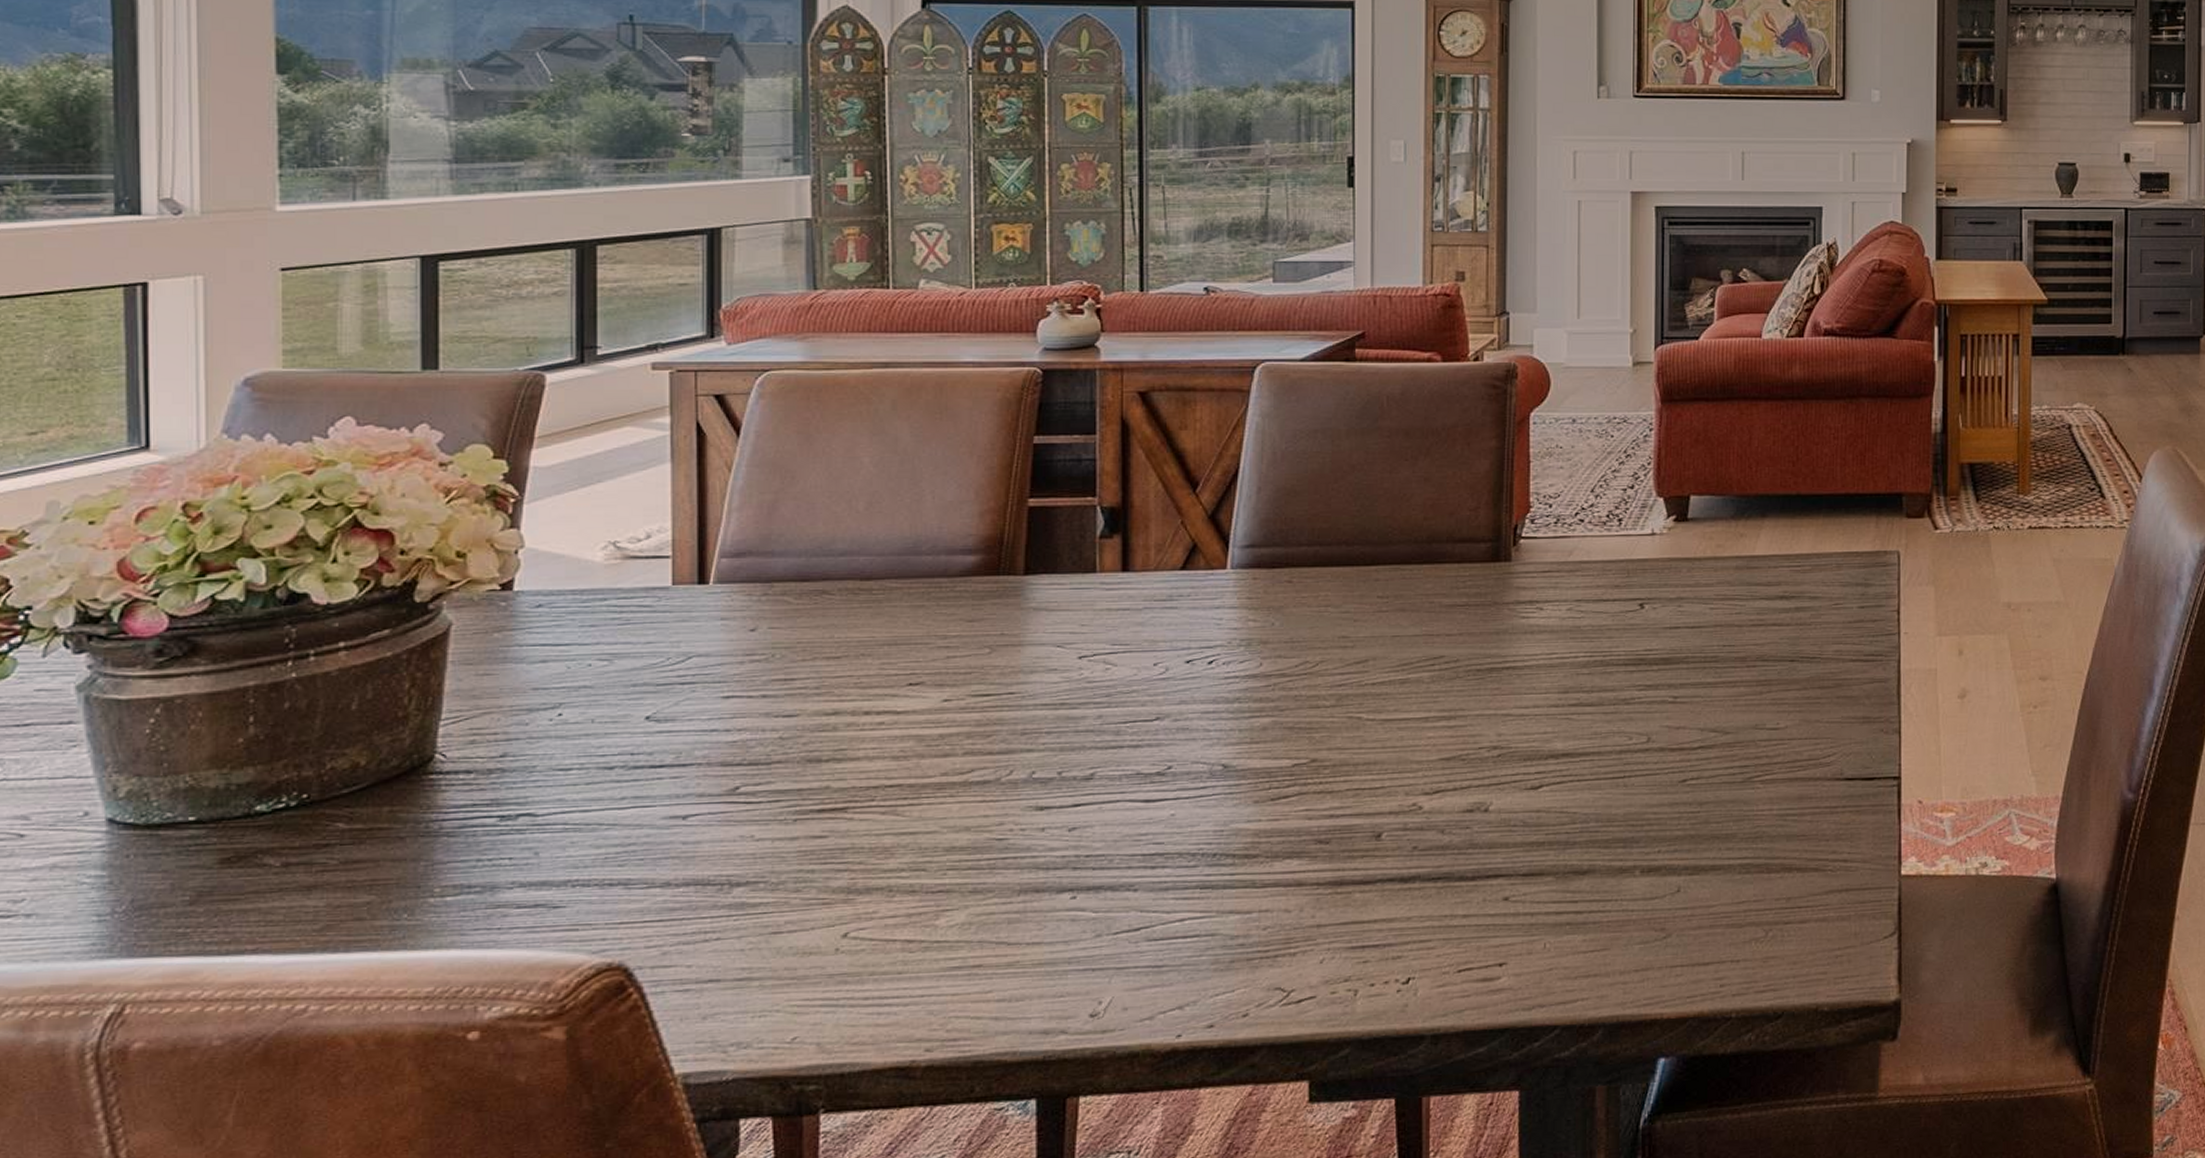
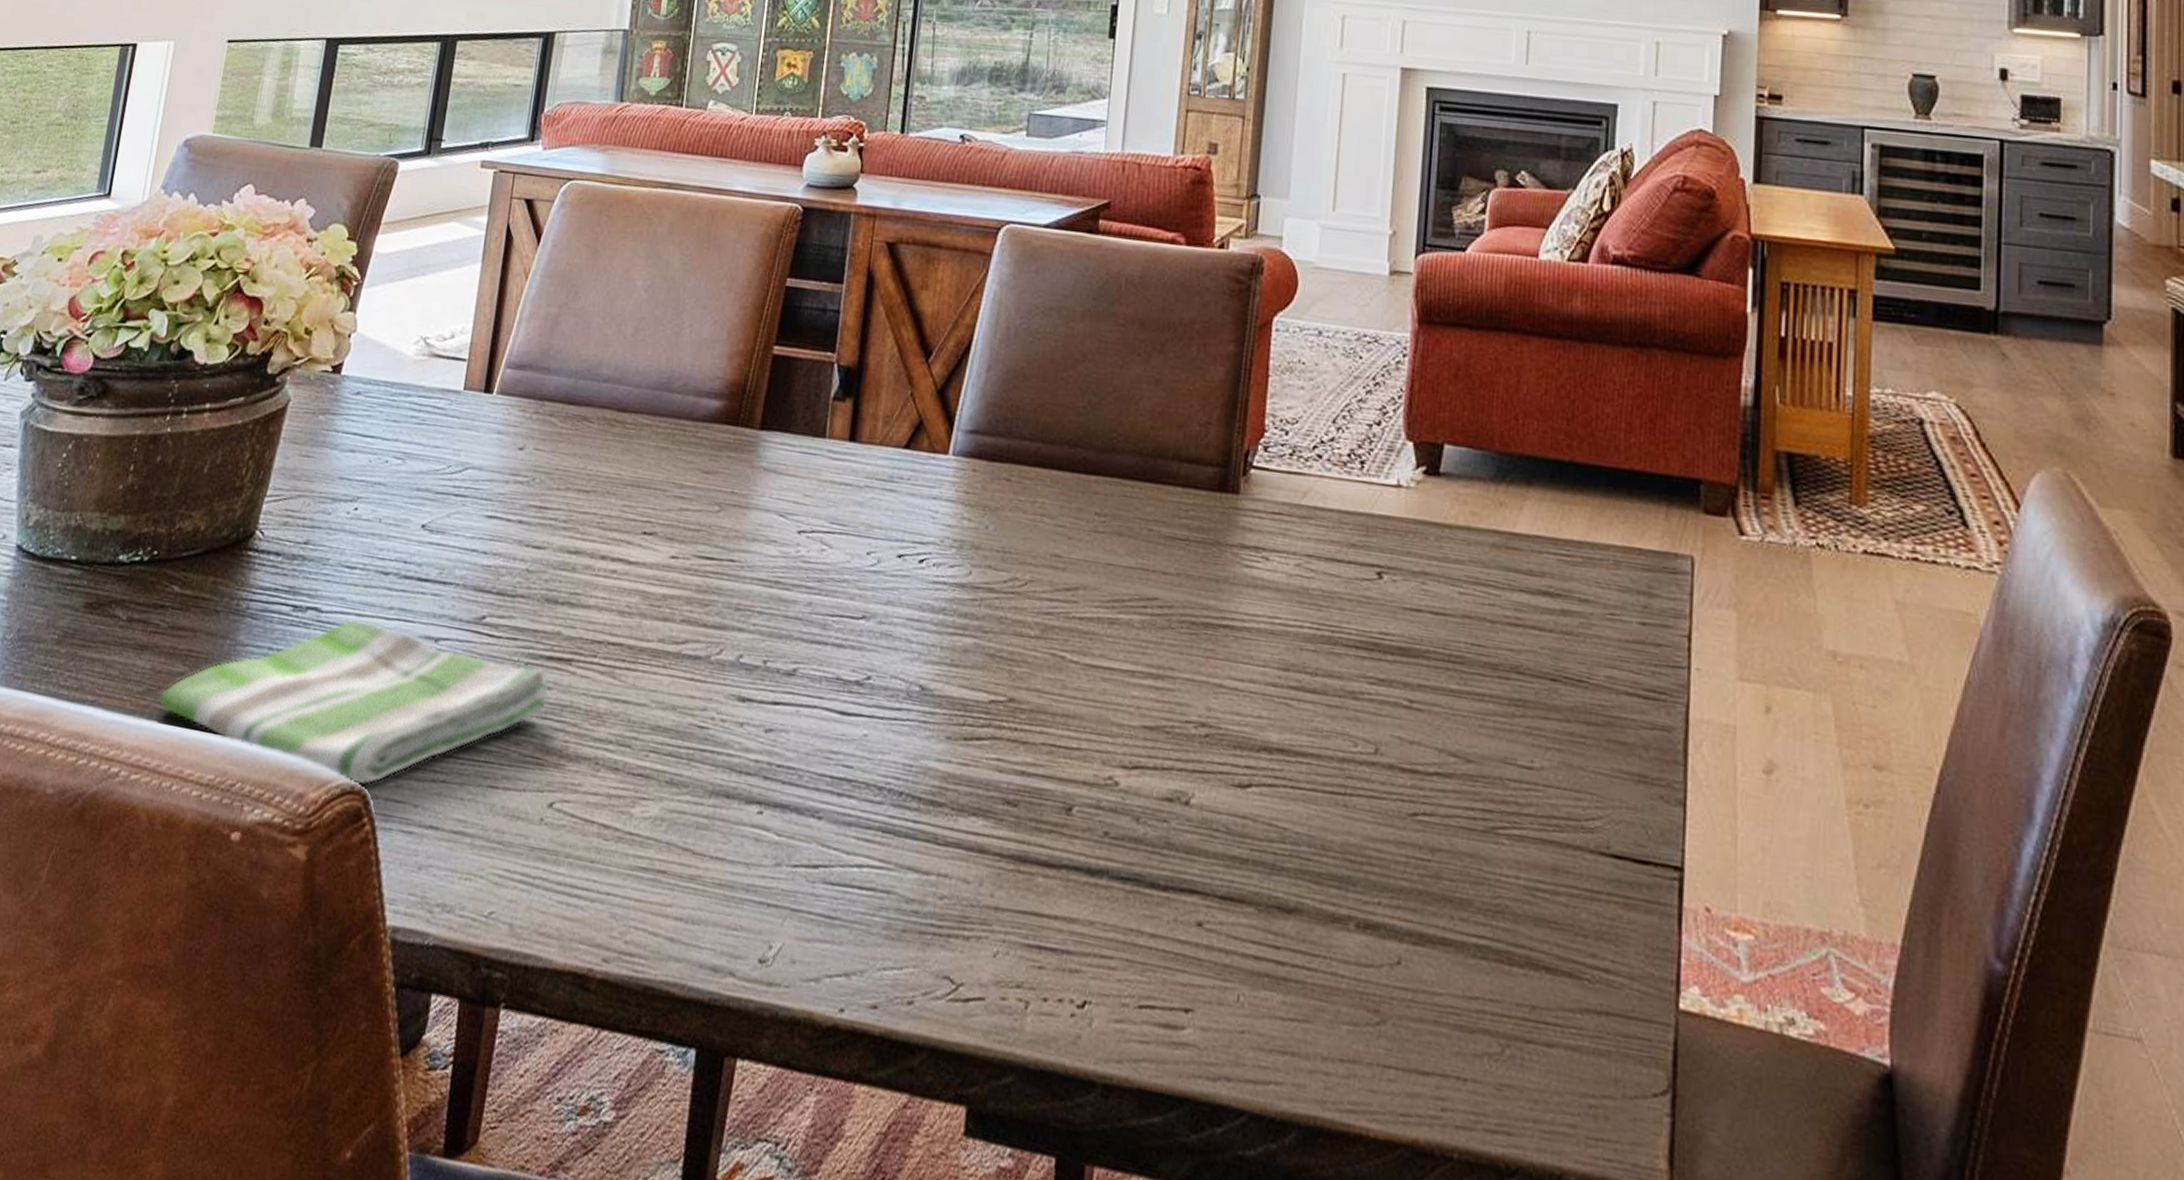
dish towel: none [343,815,828,962] -> present [158,619,551,786]

